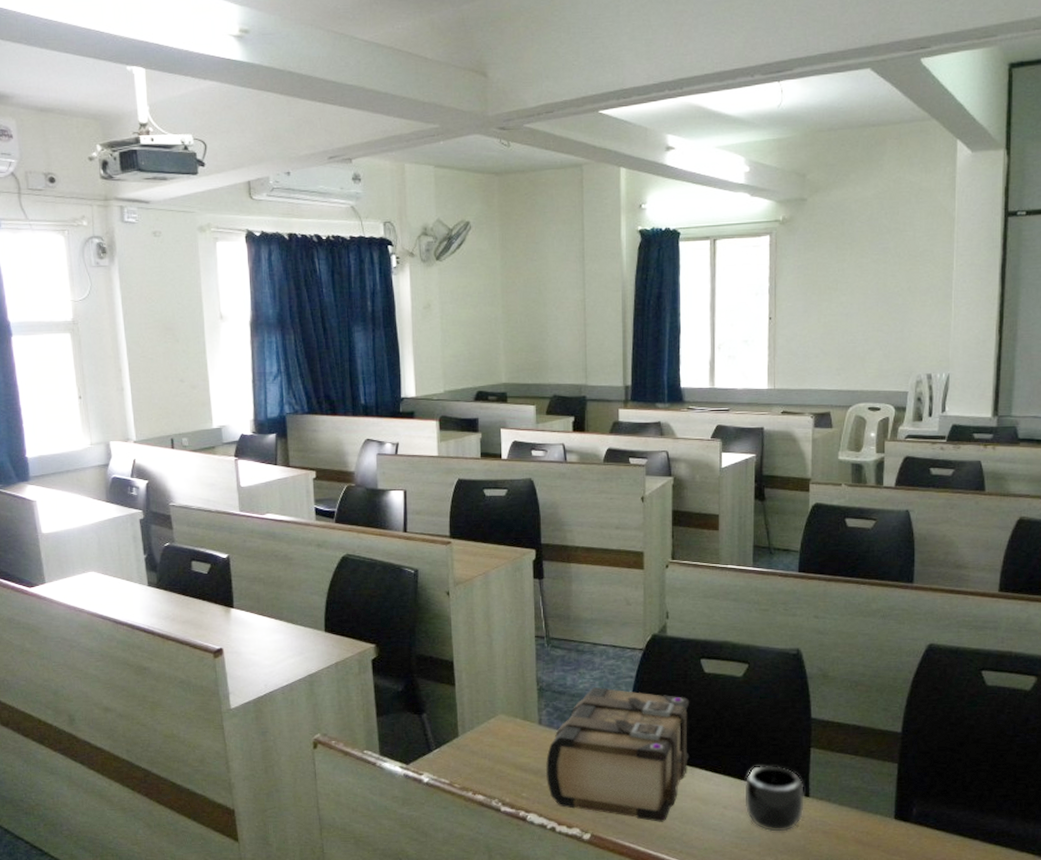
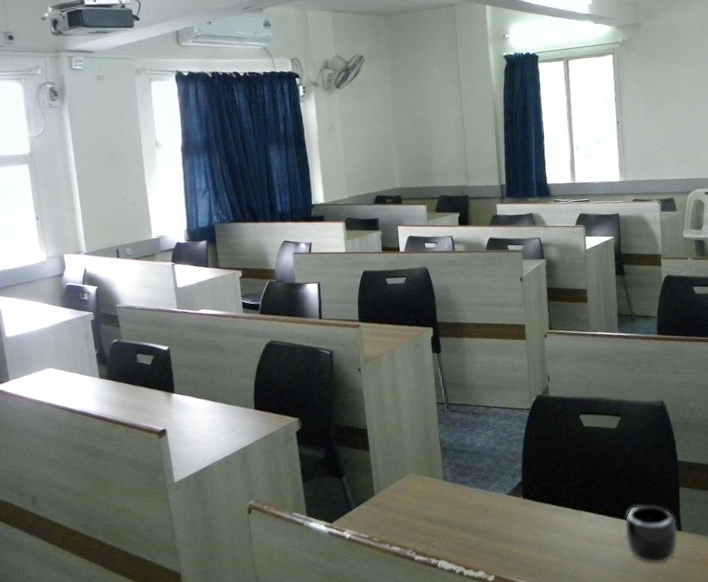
book: present [545,686,690,822] -> none [452,444,576,561]

